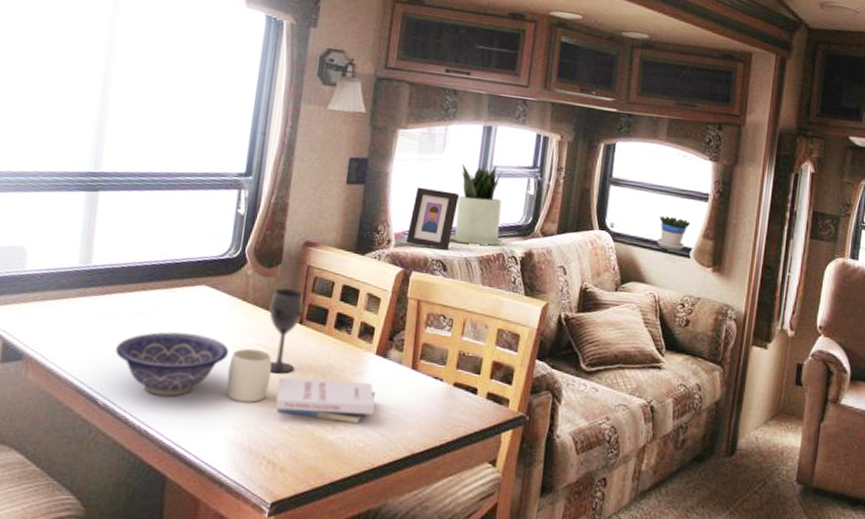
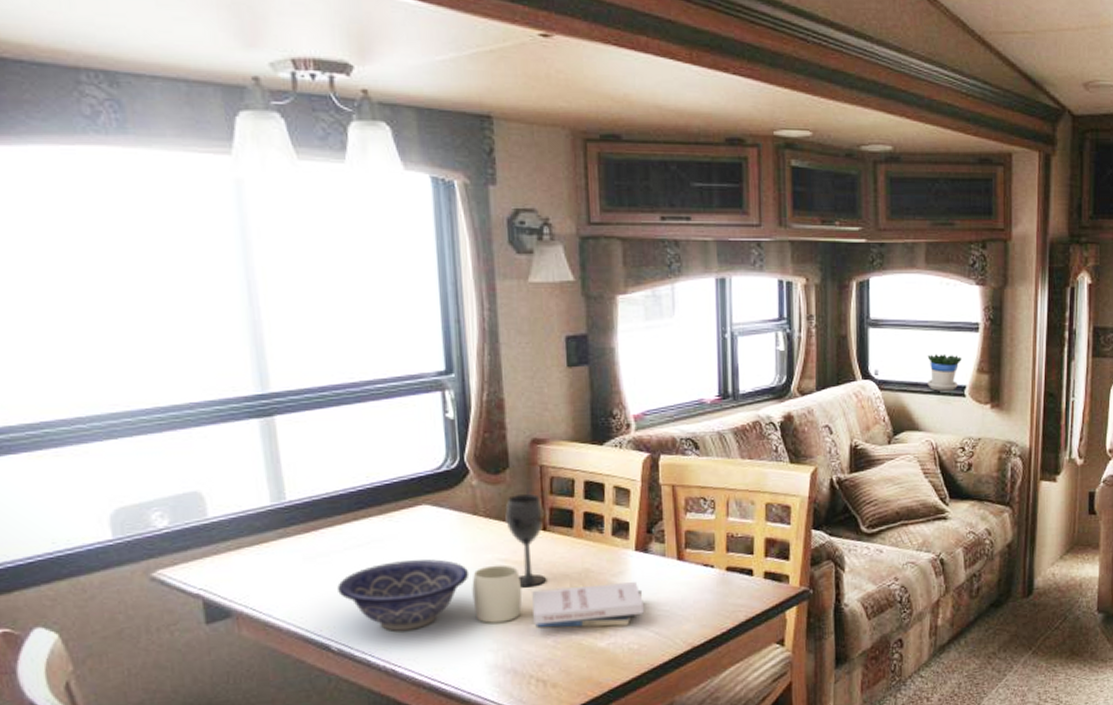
picture frame: present [406,186,459,250] -> none [647,359,700,427]
planter: present [450,164,504,246] -> none [697,323,758,417]

